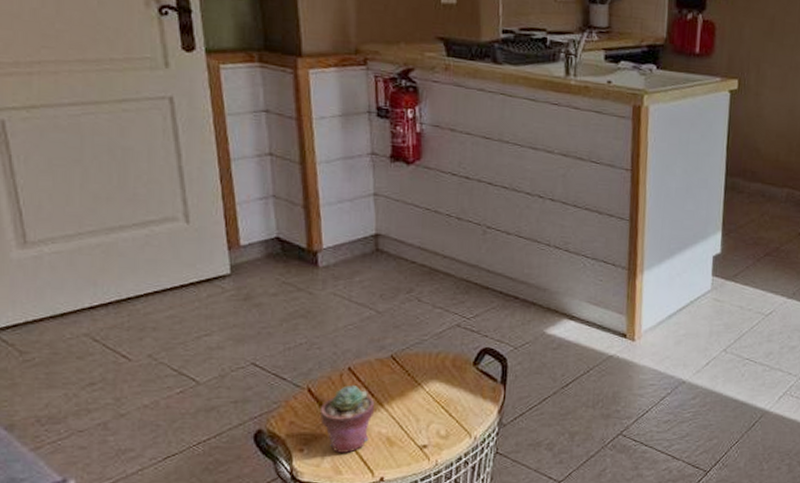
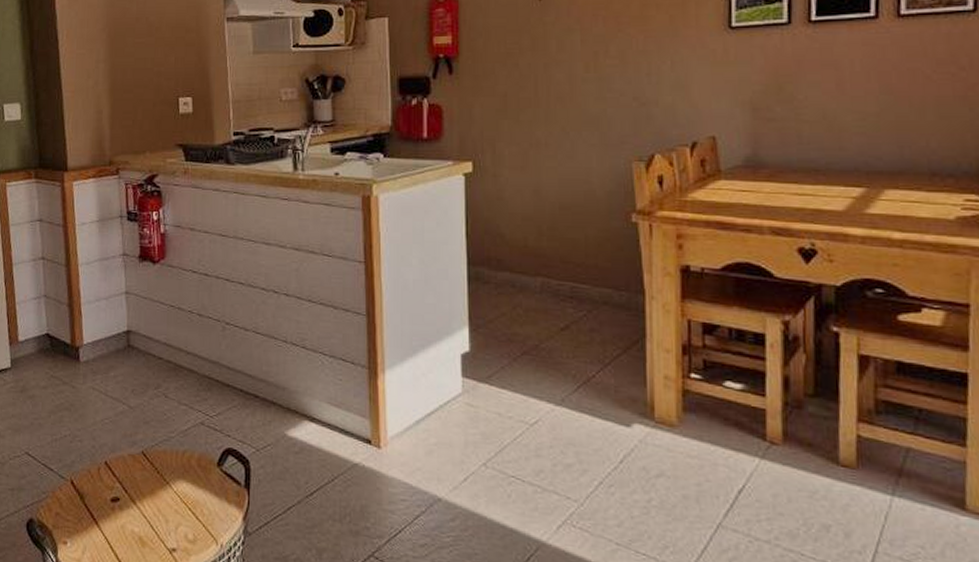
potted succulent: present [320,384,375,453] -> none [81,479,128,550]

